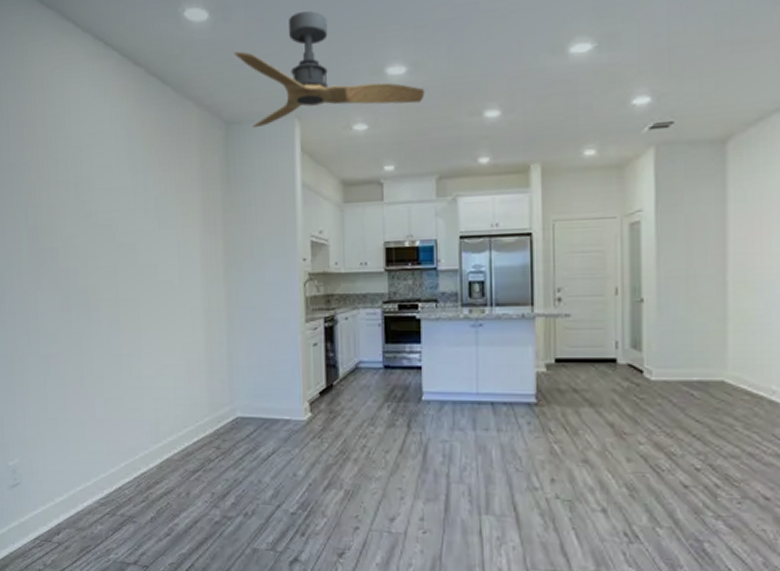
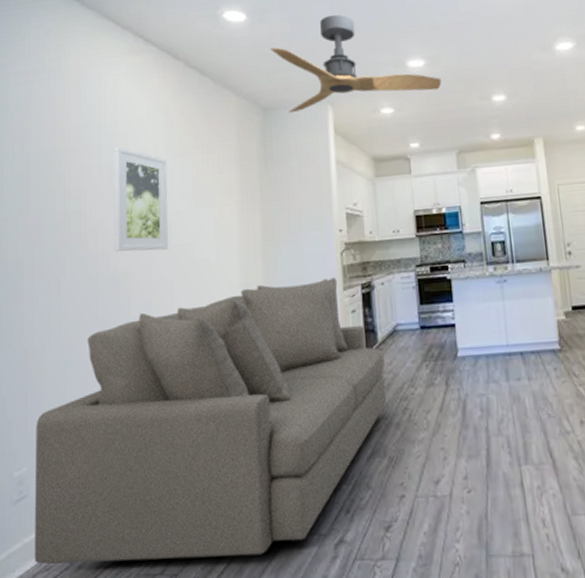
sofa: none [24,308,346,561] -> present [34,277,387,565]
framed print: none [80,161,133,270] -> present [114,147,168,252]

